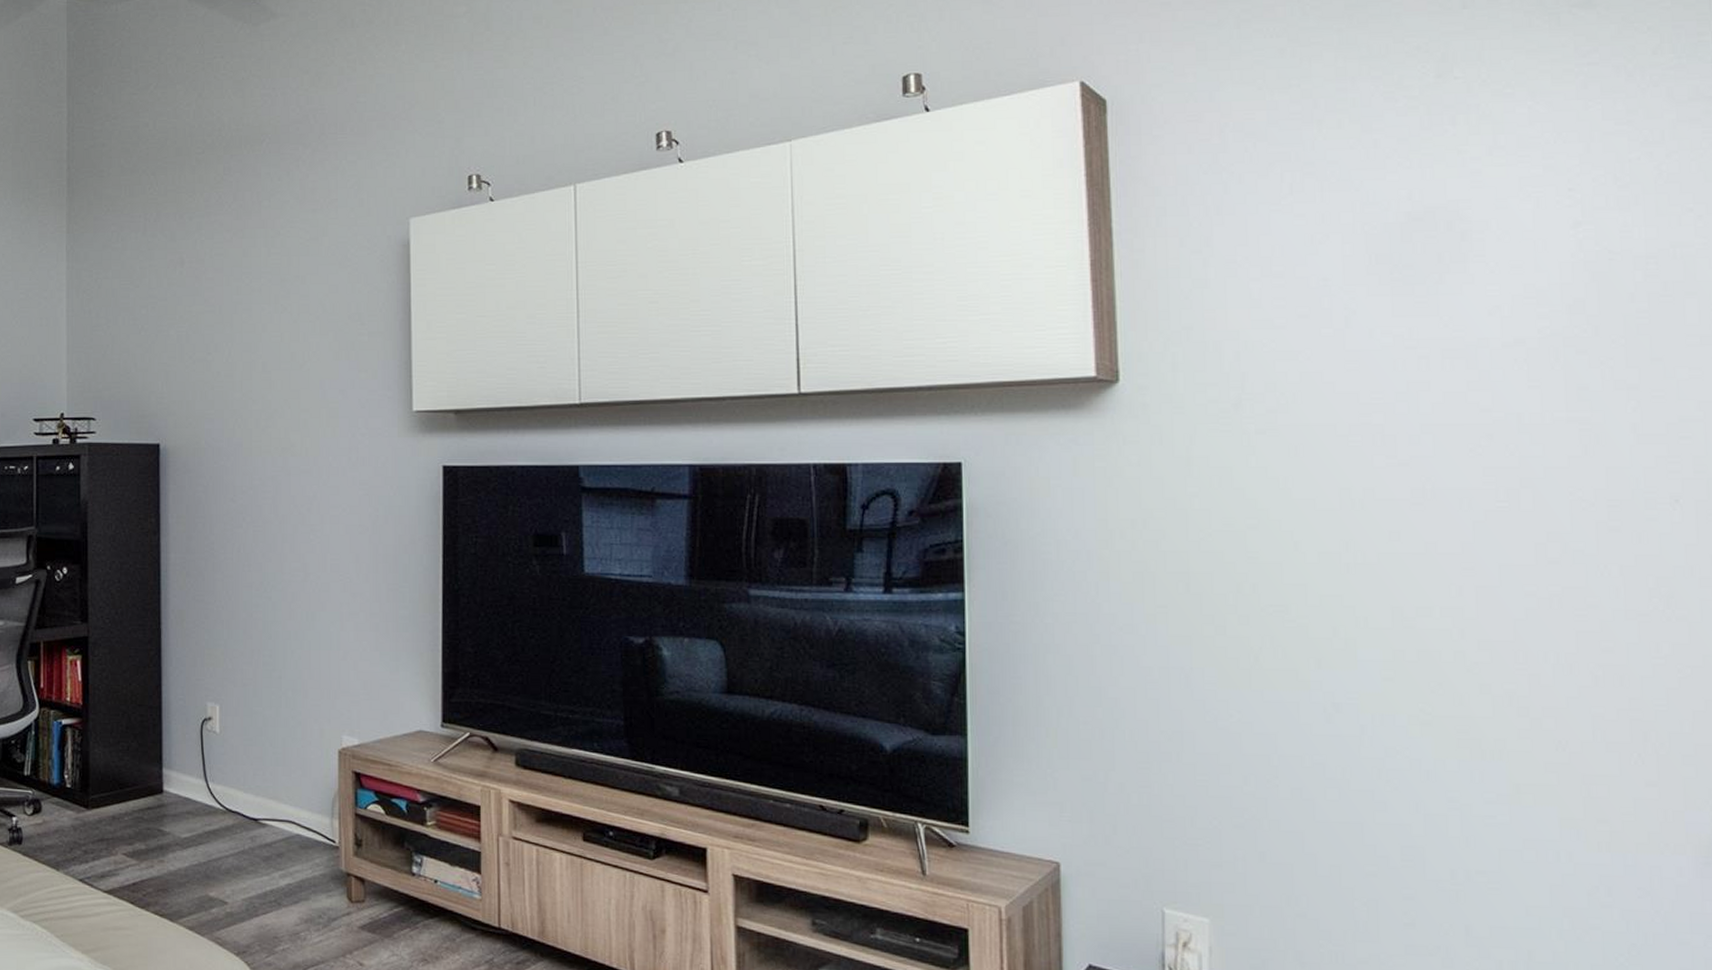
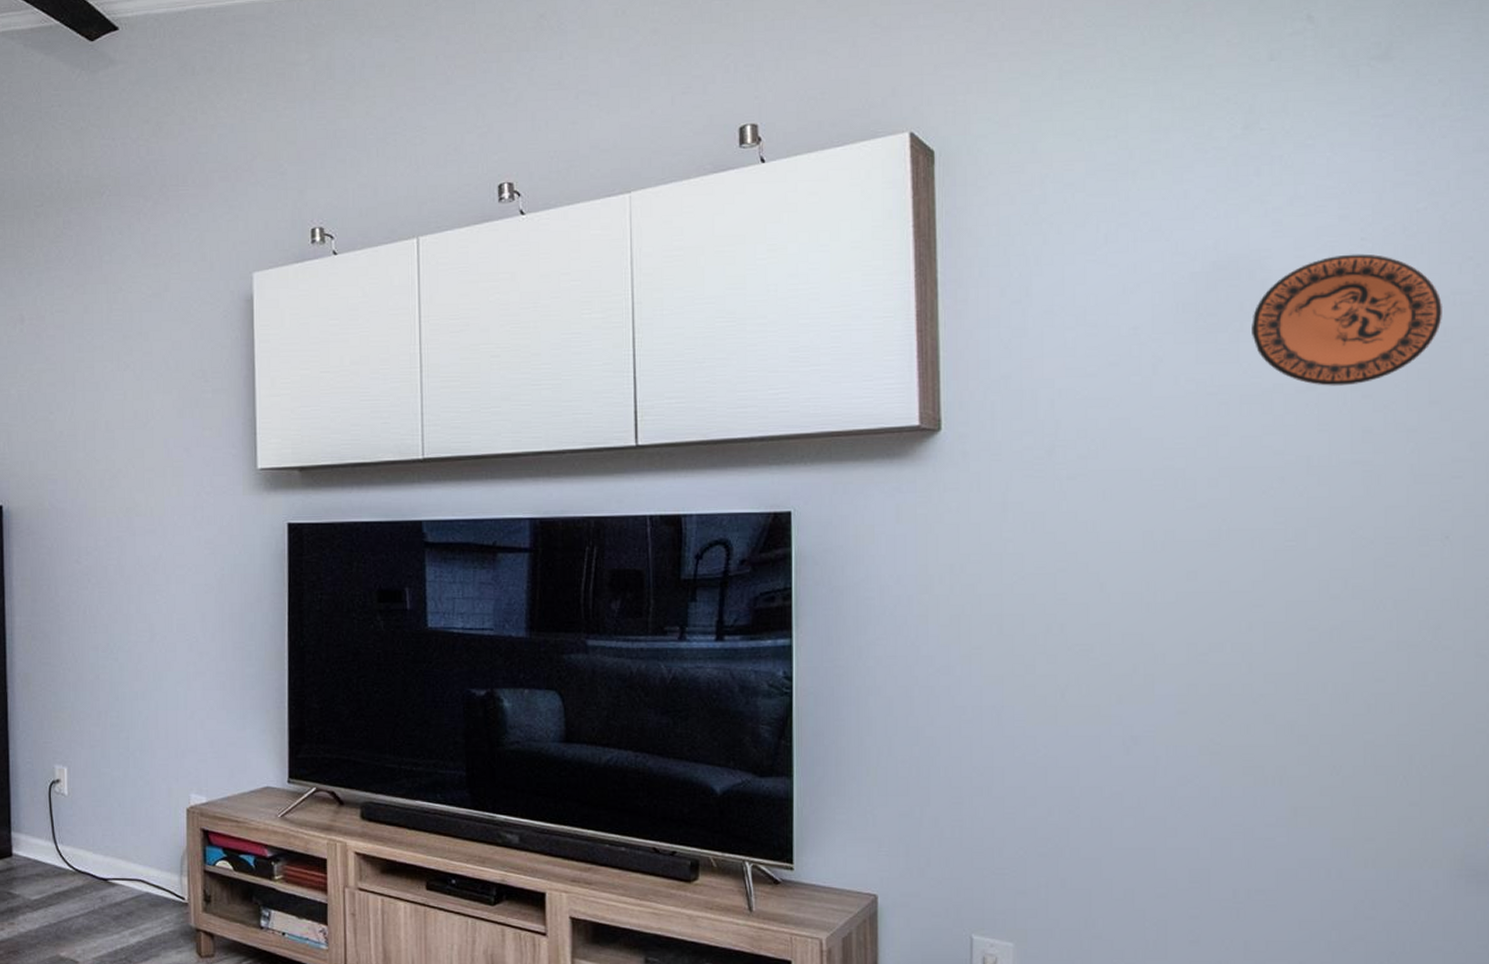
decorative plate: none [1452,205,1663,341] -> present [1252,254,1444,386]

